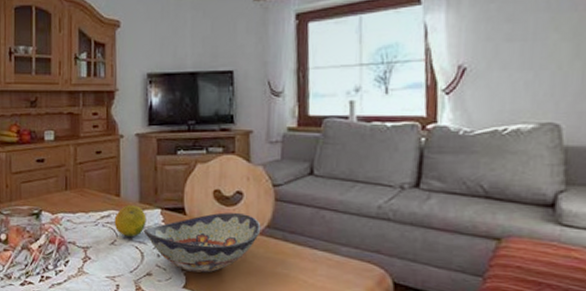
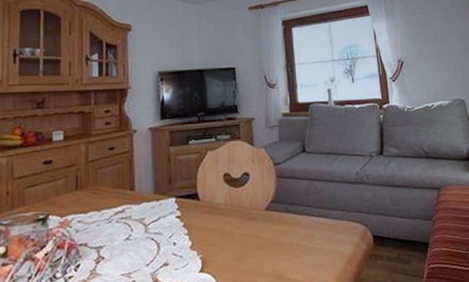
fruit: present [114,205,146,238] -> none [129,197,162,230]
decorative bowl: present [143,212,261,273] -> none [159,192,267,255]

